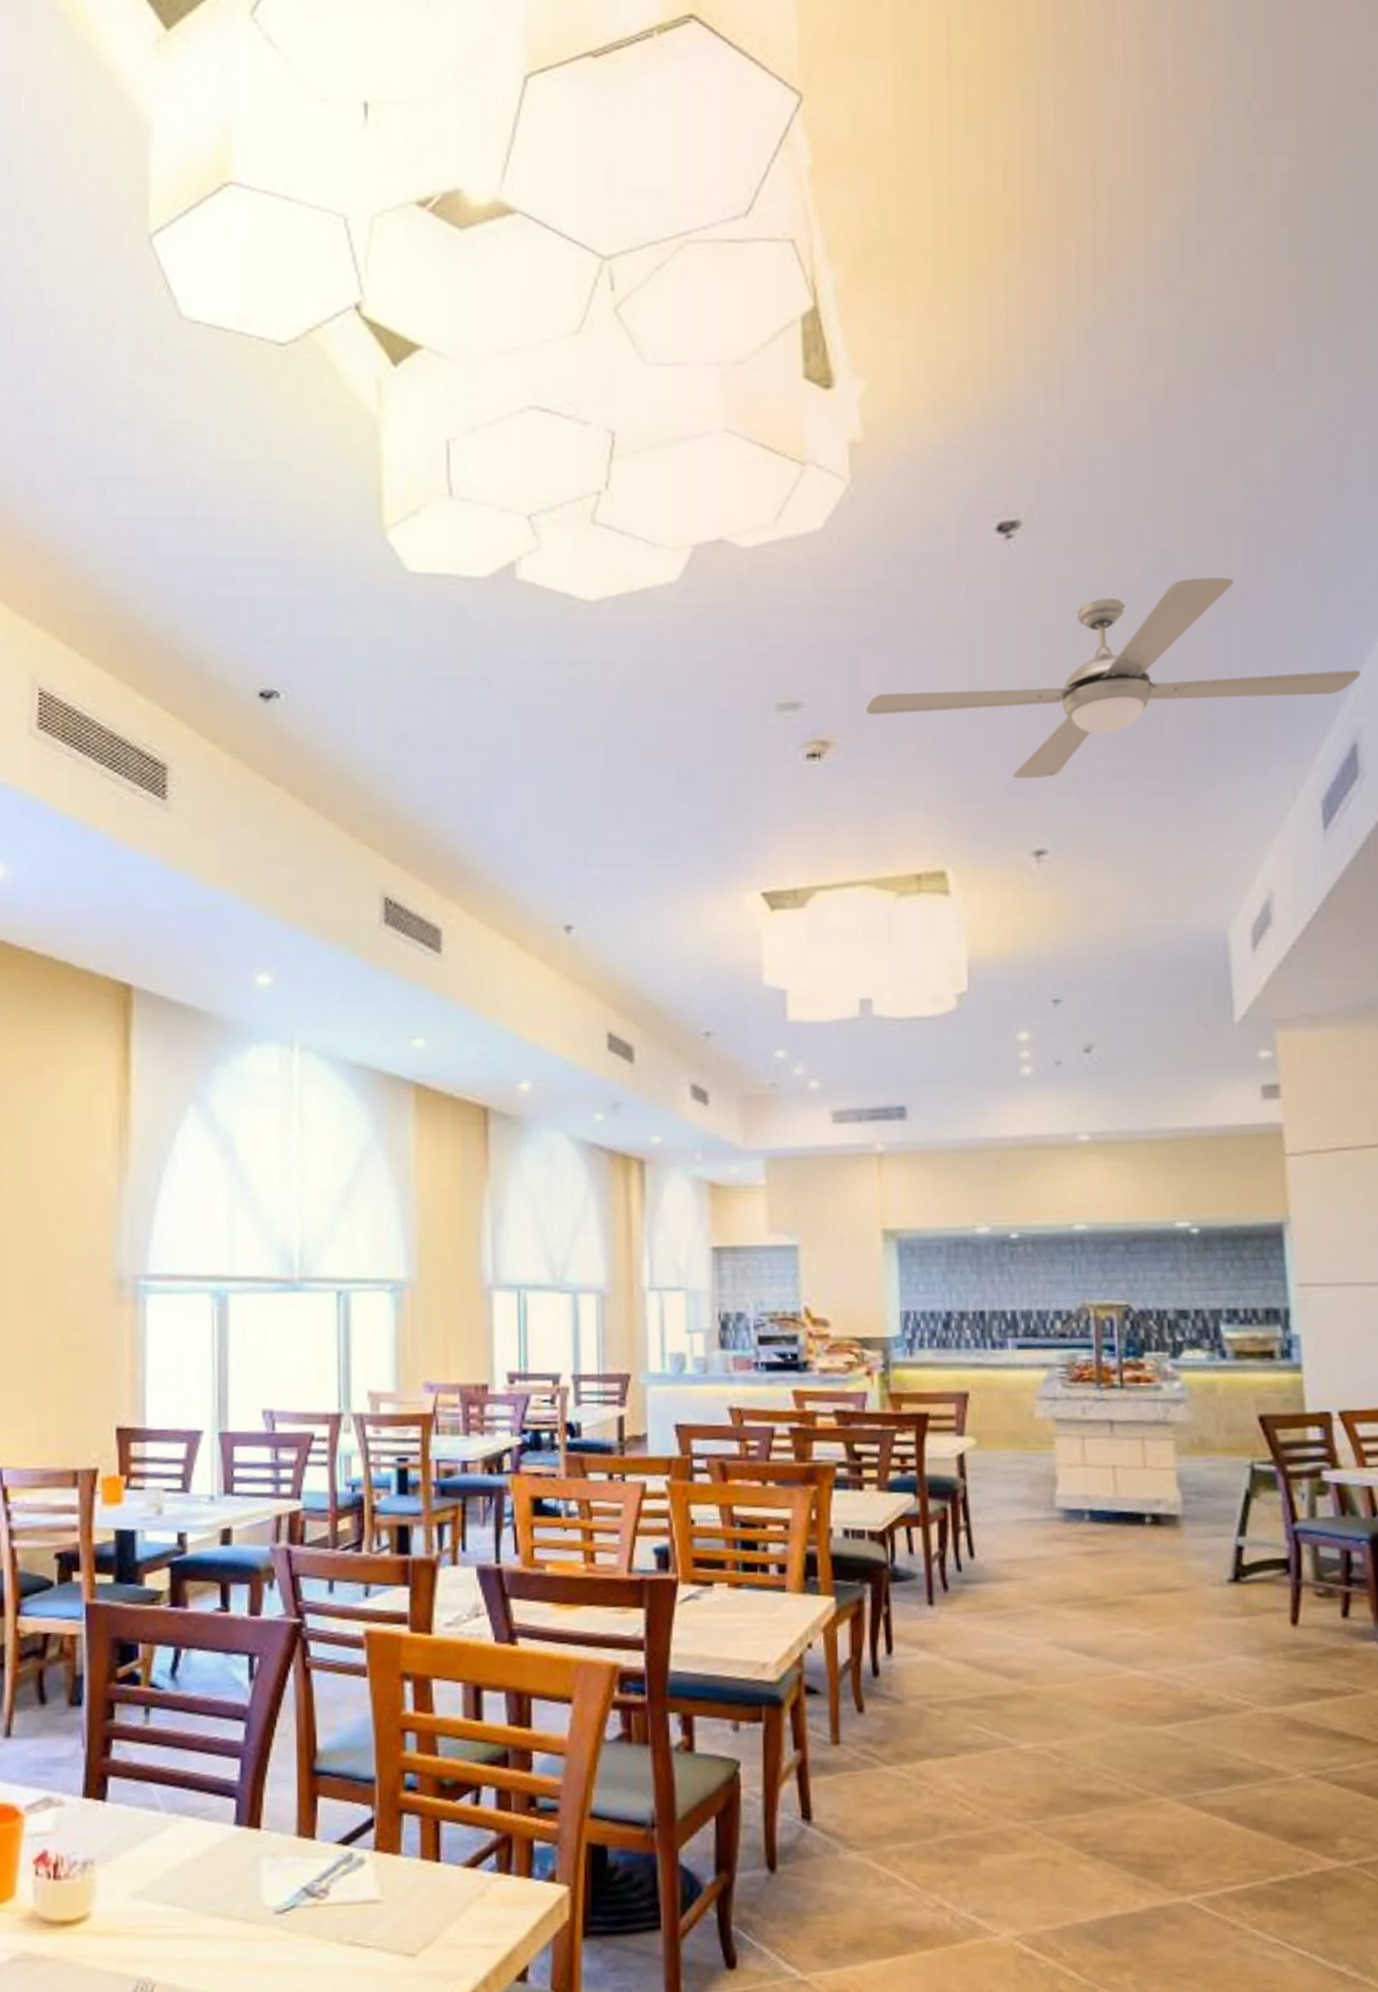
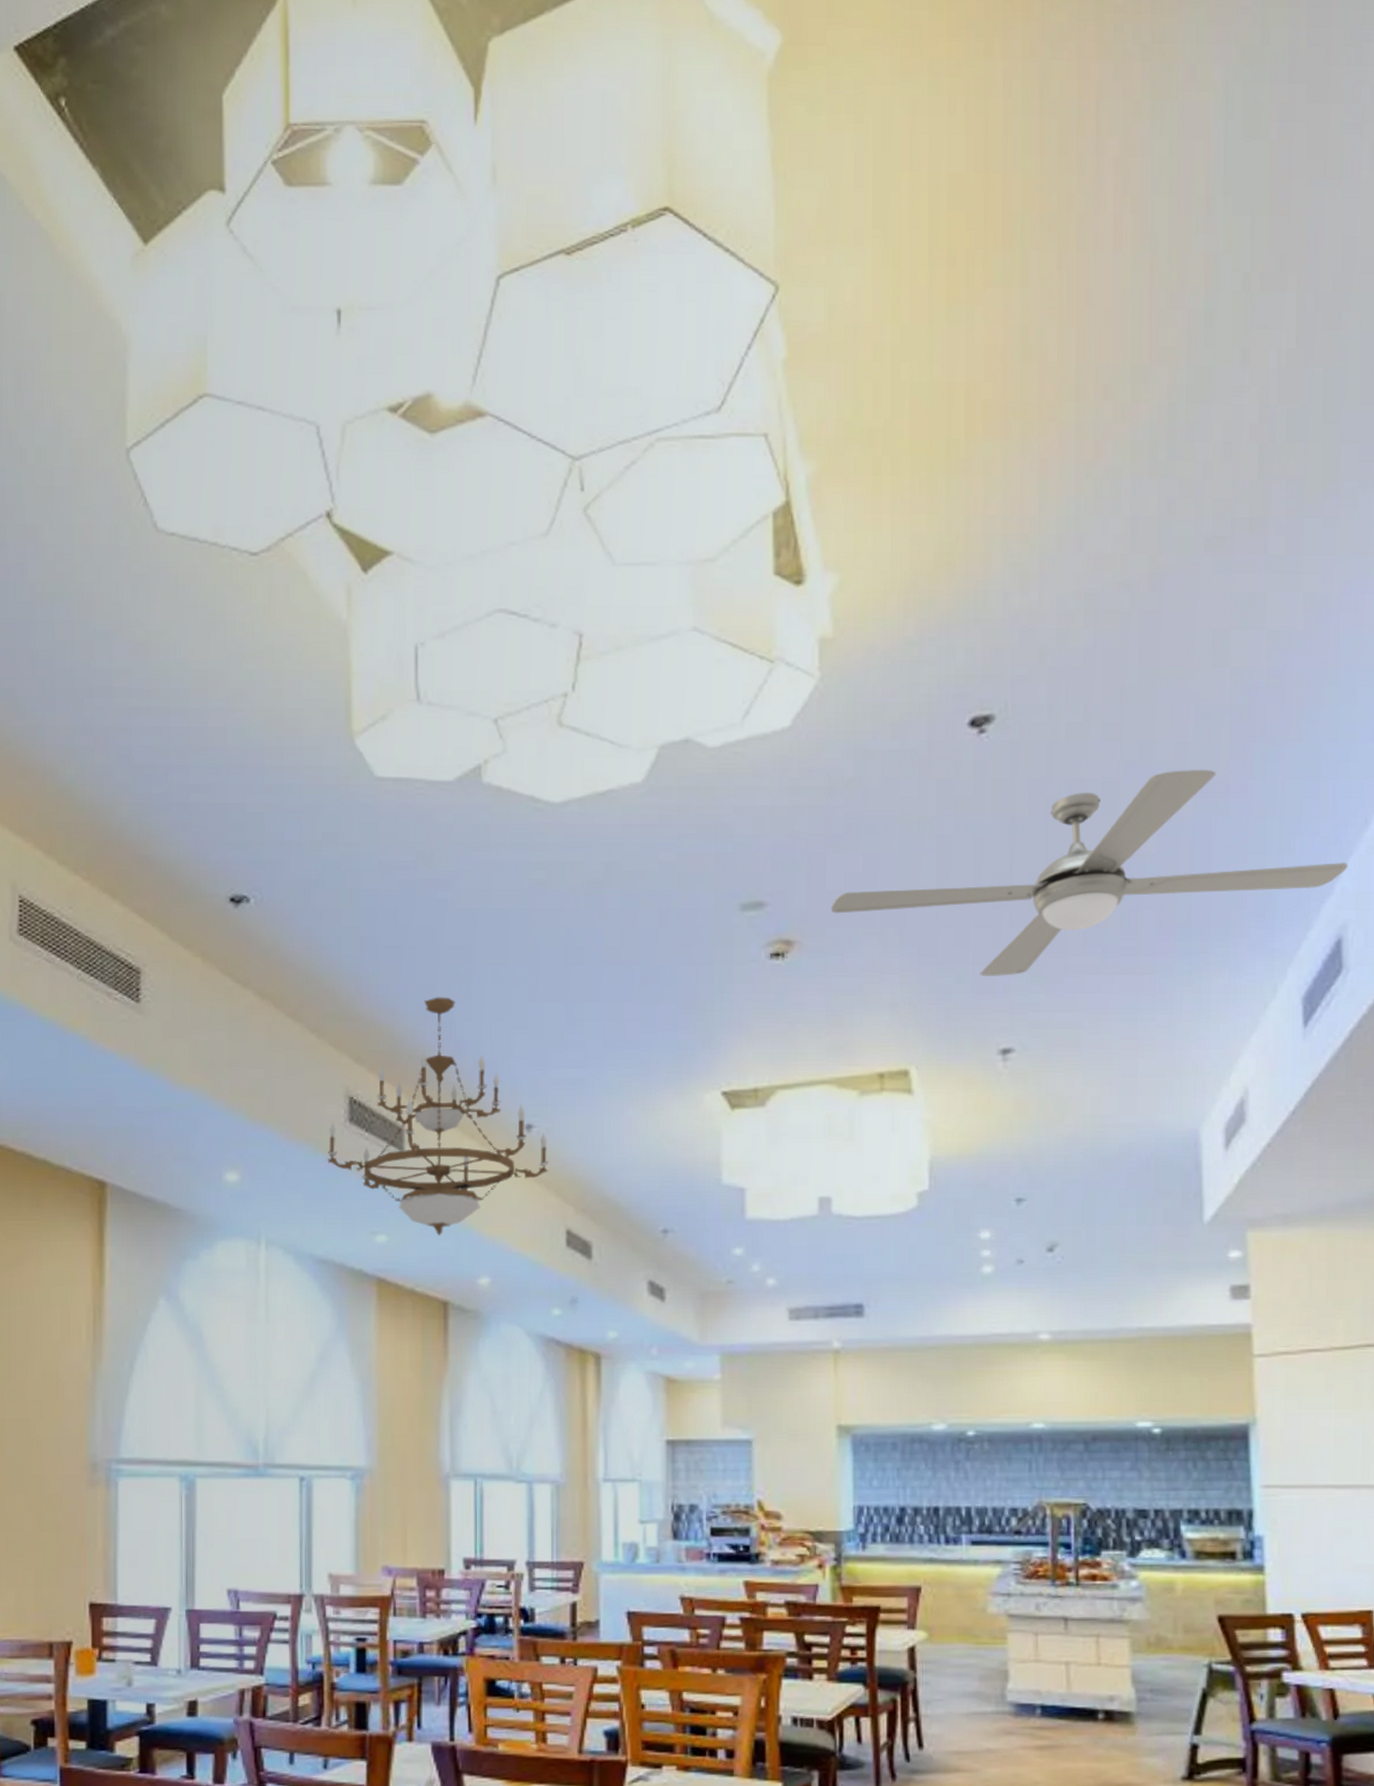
chandelier: none [362,795,589,1041] -> present [327,997,549,1237]

